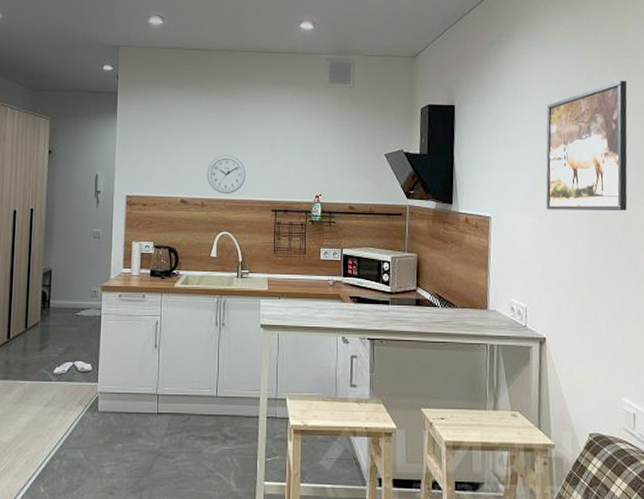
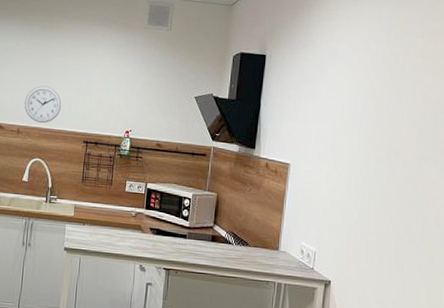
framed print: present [545,80,628,210] -> none [343,43,434,168]

